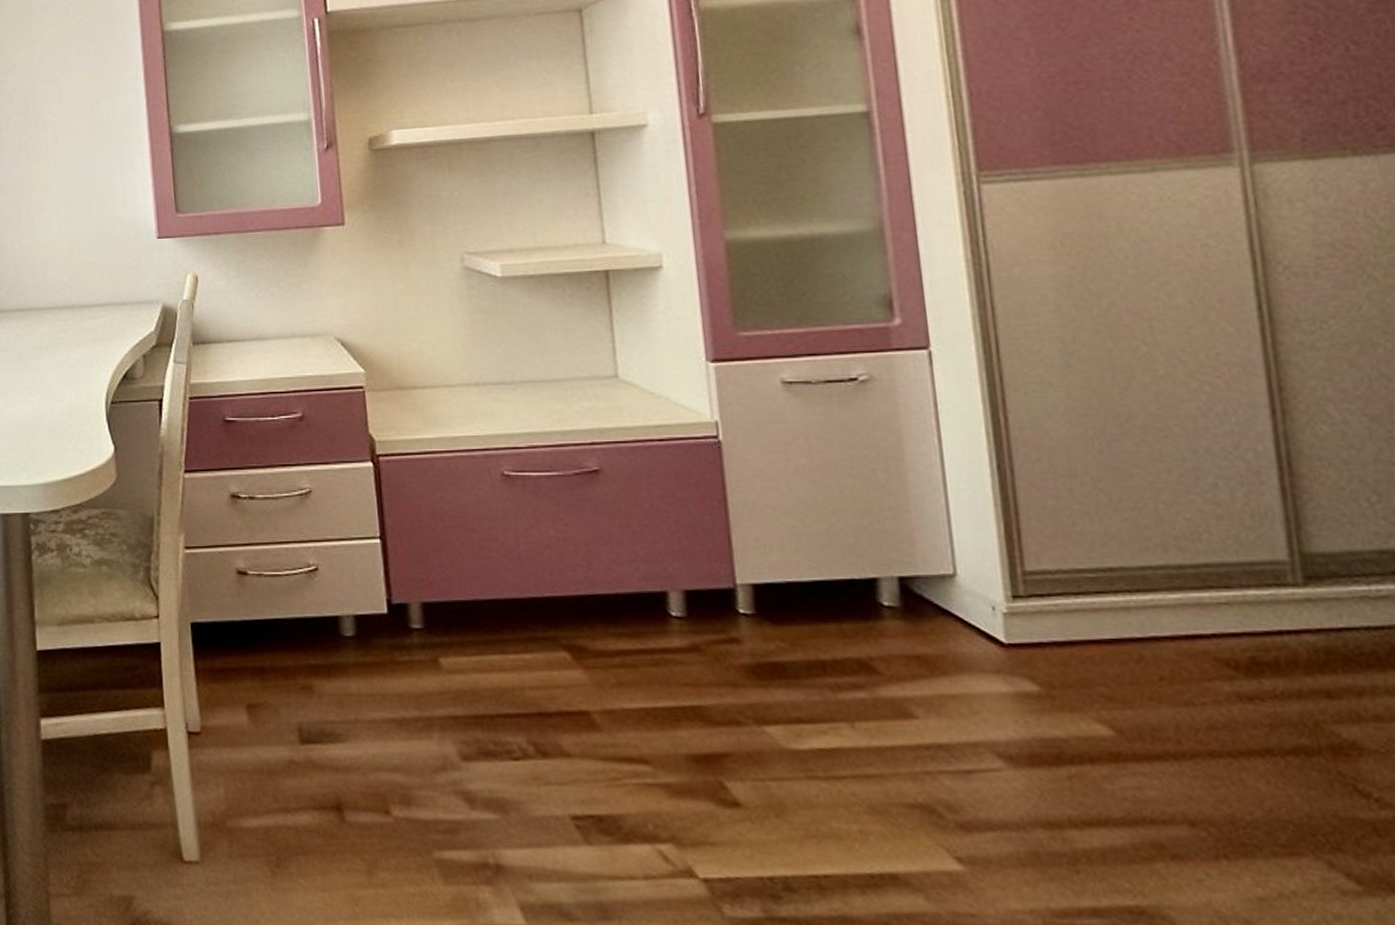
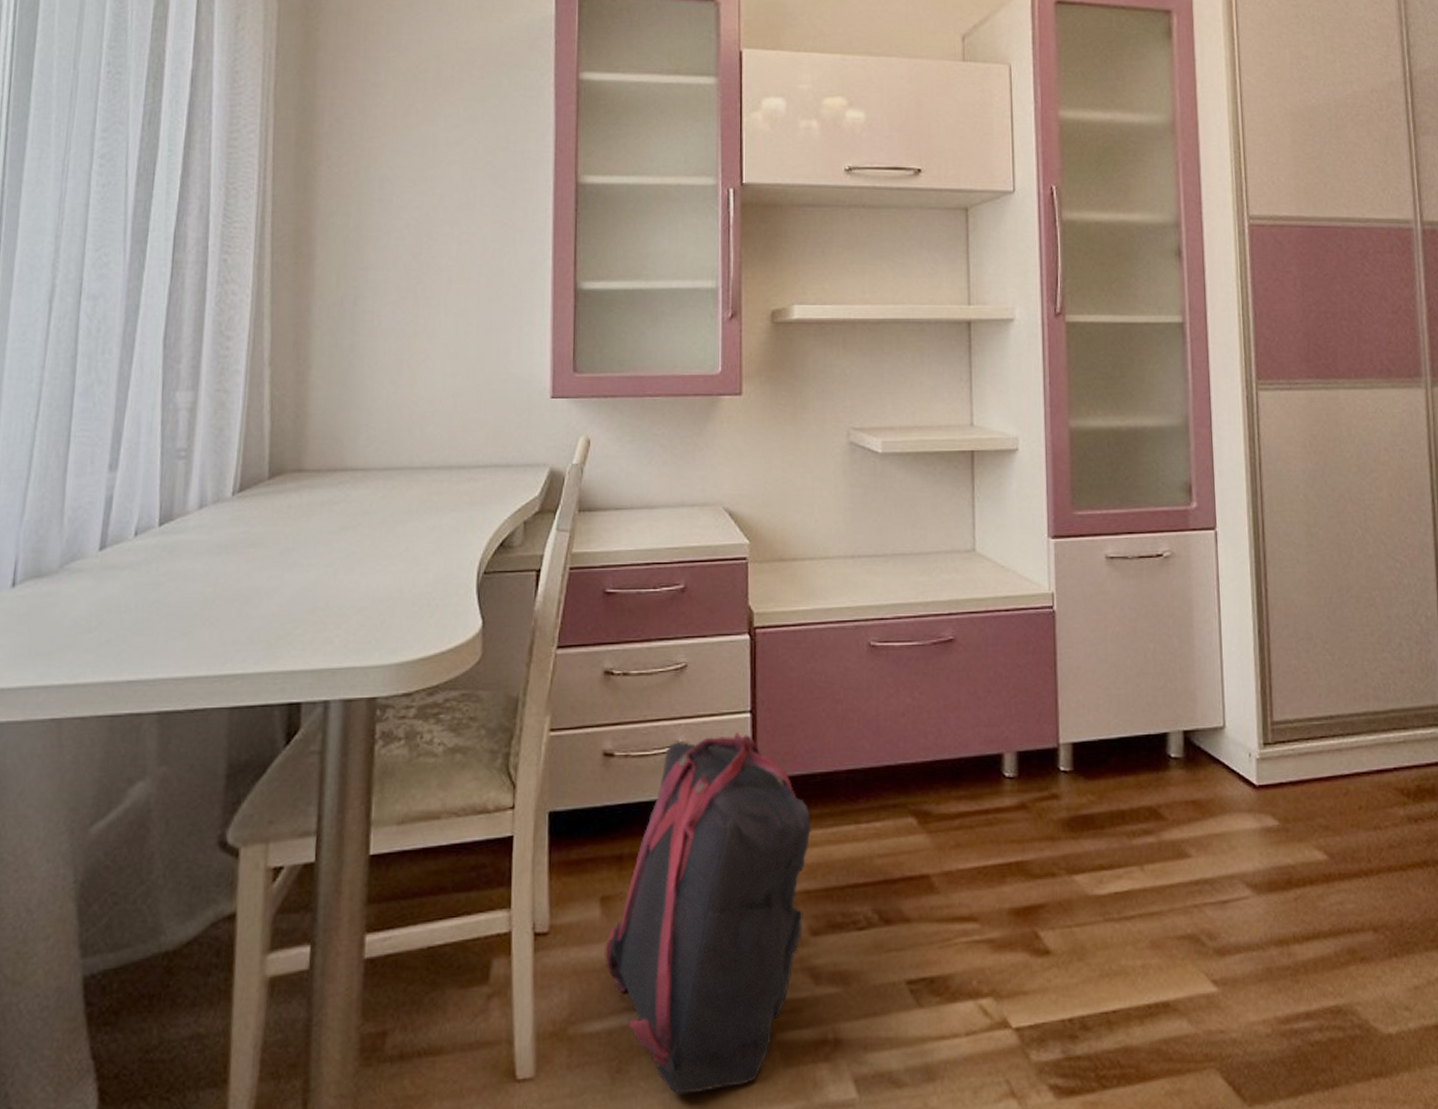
backpack: none [254,557,454,897] -> present [604,732,811,1095]

